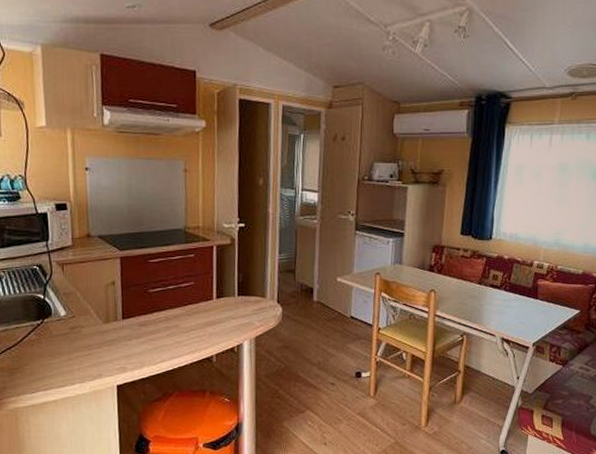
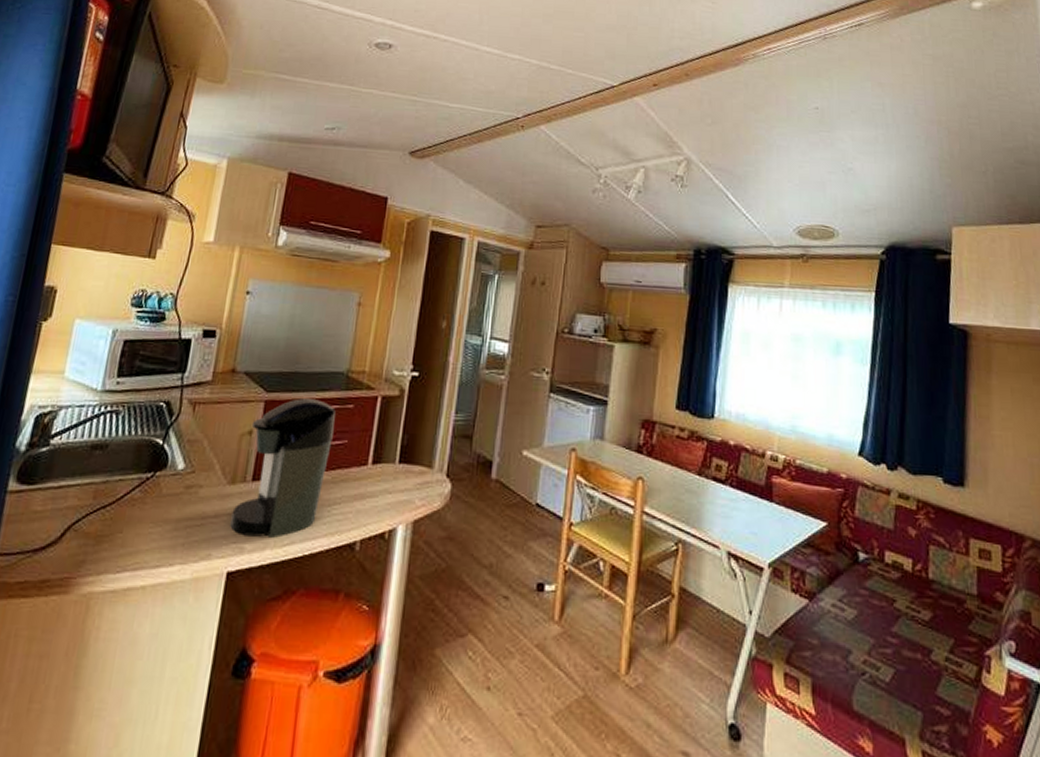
coffee maker: none [111,253,181,360] -> present [230,398,336,539]

